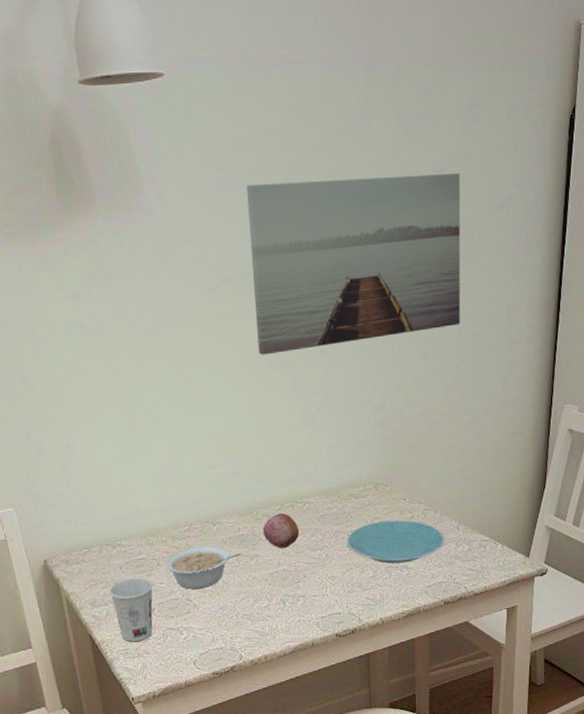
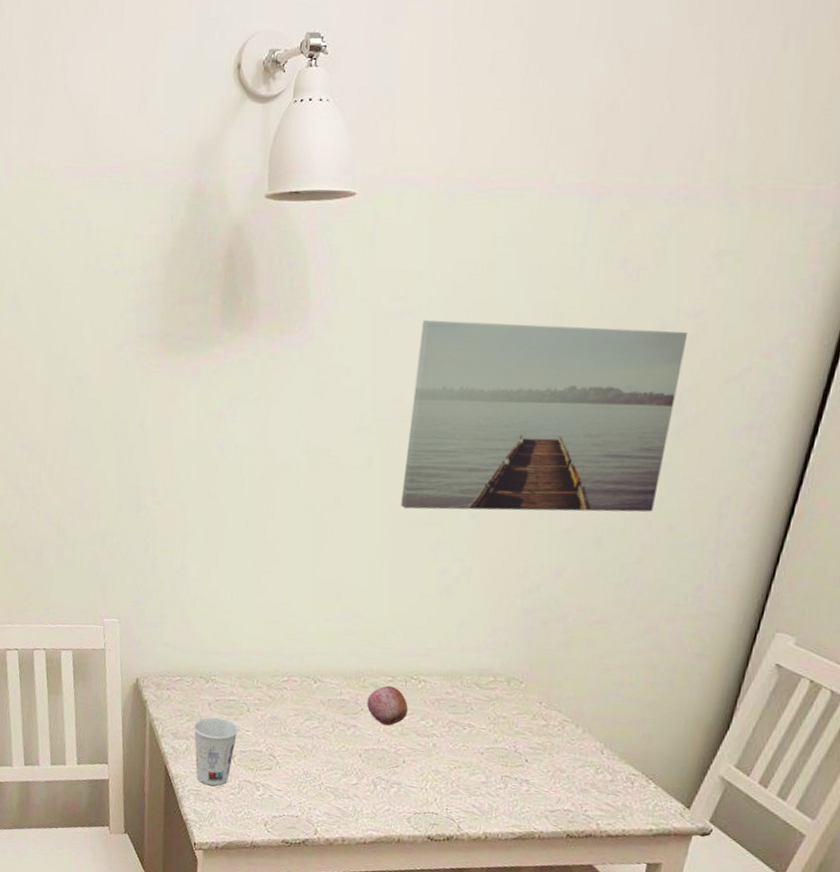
legume: present [165,546,241,589] -> none [255,700,338,747]
plate: present [346,520,445,564] -> none [460,720,582,777]

